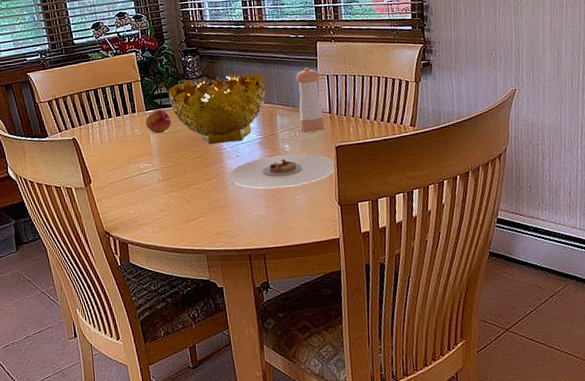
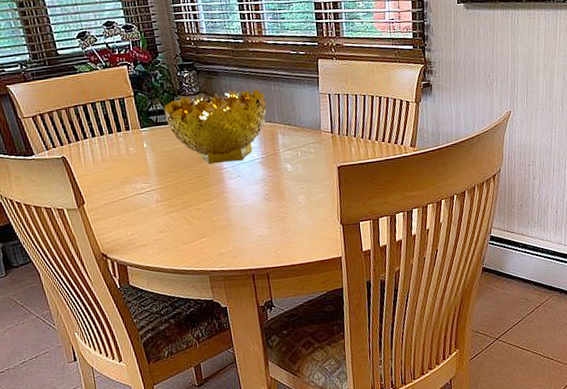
fruit: present [145,109,172,134] -> none [141,126,169,153]
plate: present [228,154,336,189] -> none [229,174,338,209]
pepper shaker: present [296,67,325,132] -> none [297,86,327,152]

